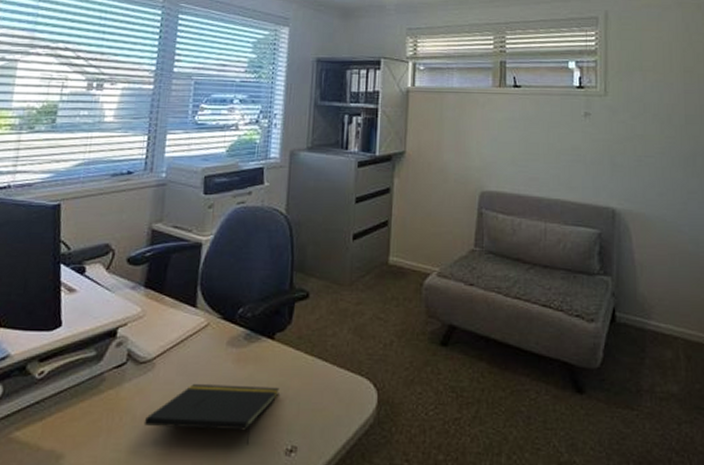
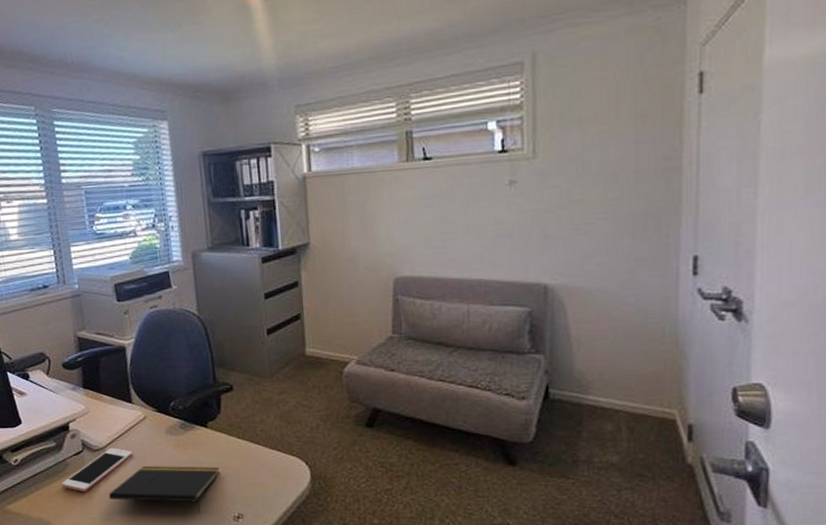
cell phone: none [90,360,185,416] -> present [61,447,133,492]

